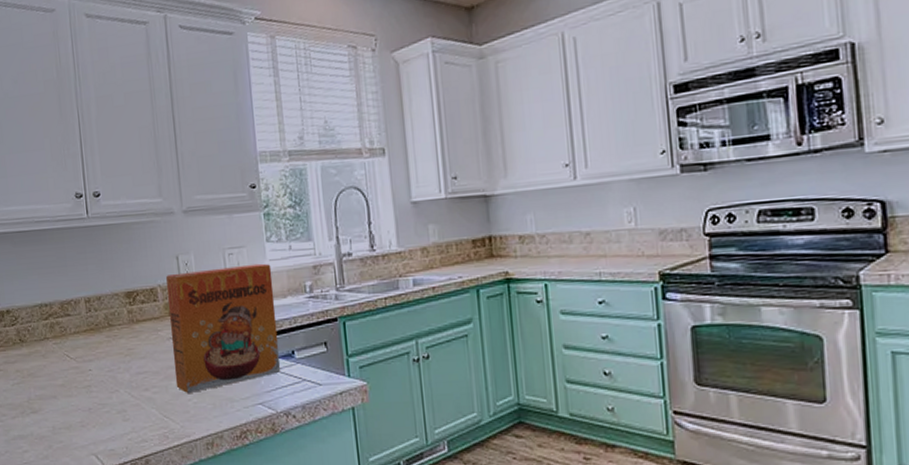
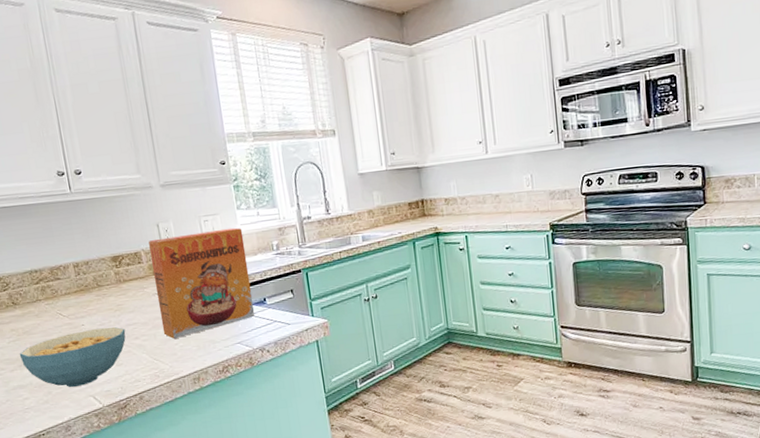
cereal bowl: none [22,374,135,443] -> present [19,327,126,388]

